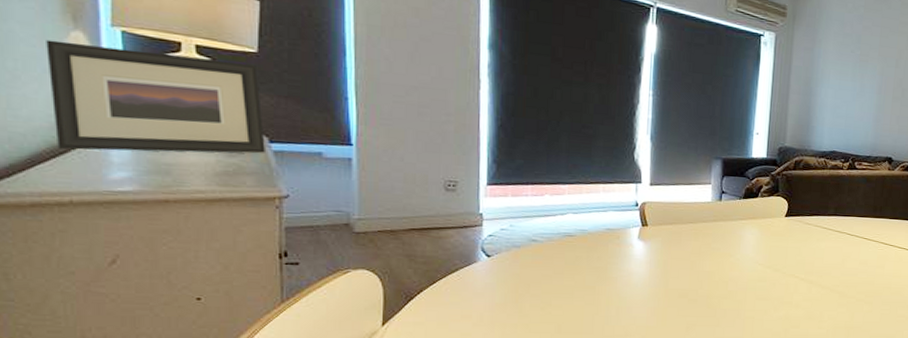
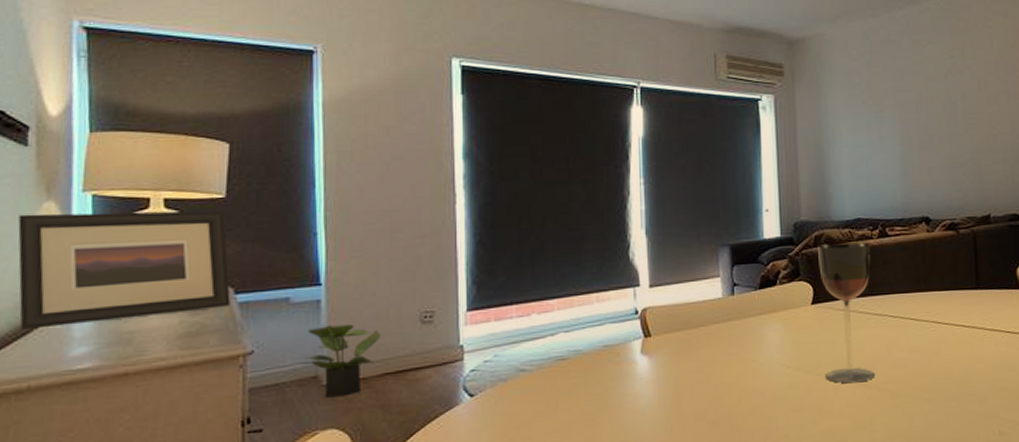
potted plant: none [338,182,408,244] -> present [306,324,381,398]
wineglass: none [789,168,840,283] -> present [818,242,875,384]

